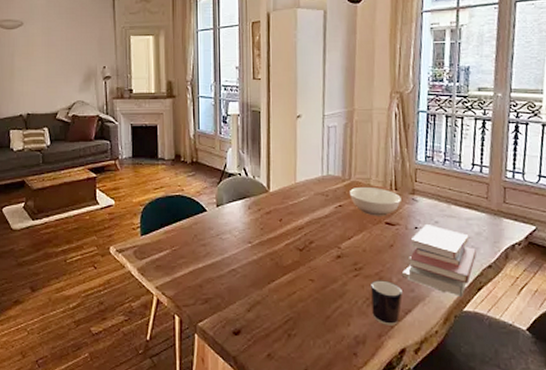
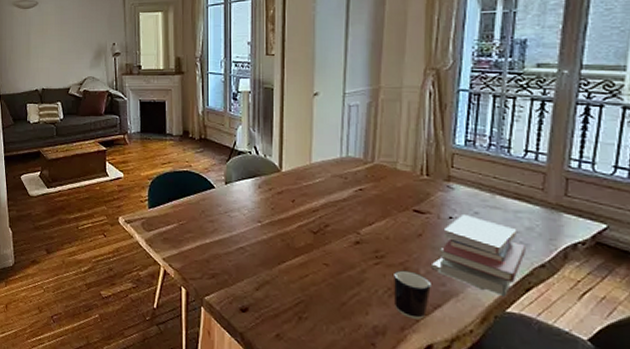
bowl: present [349,186,401,216] -> none [371,170,433,203]

